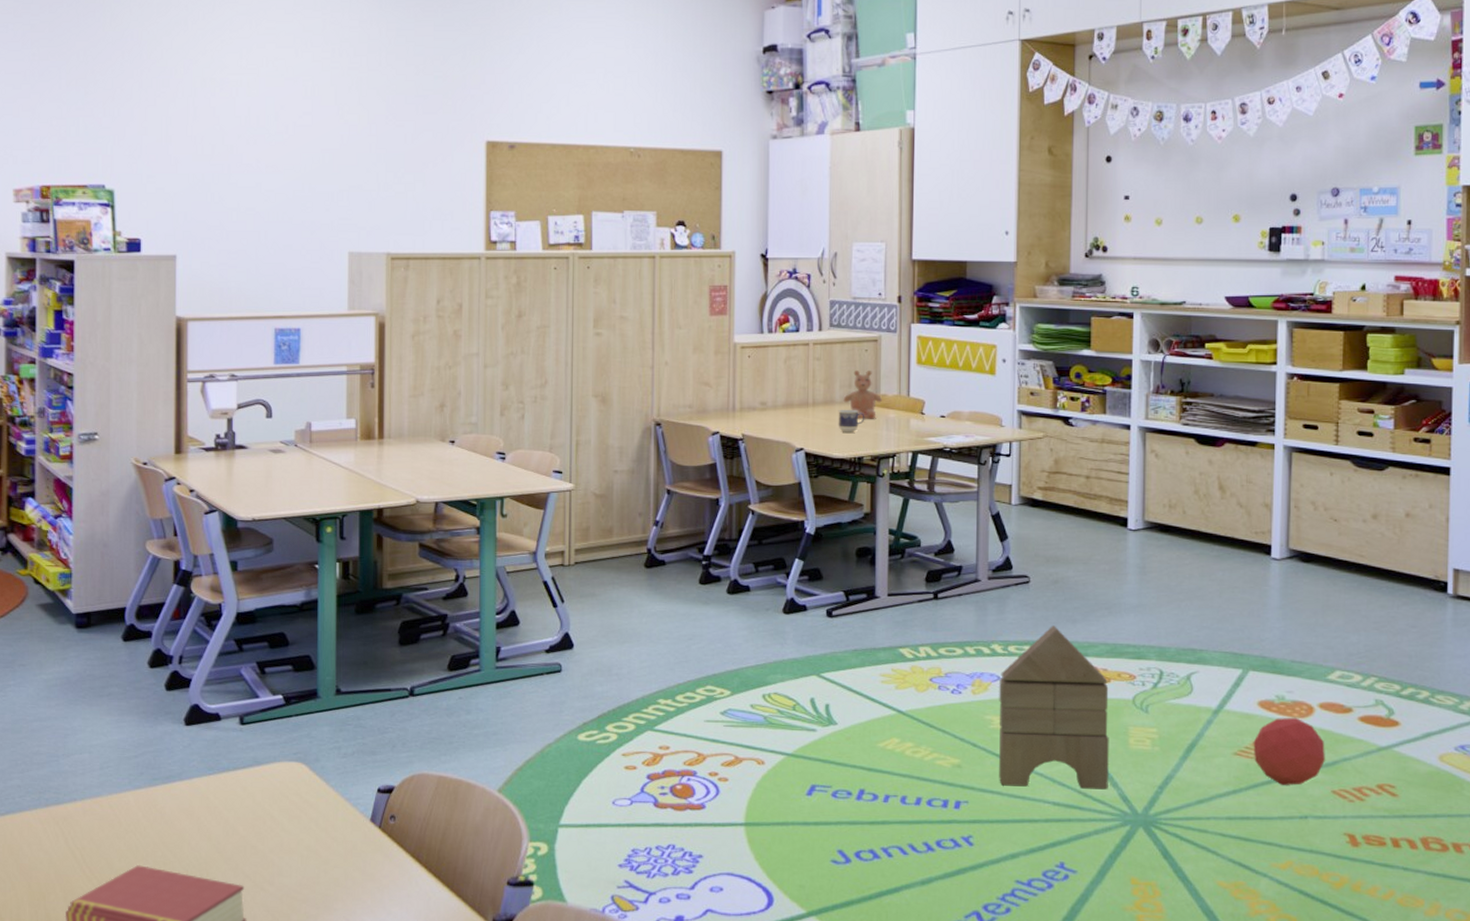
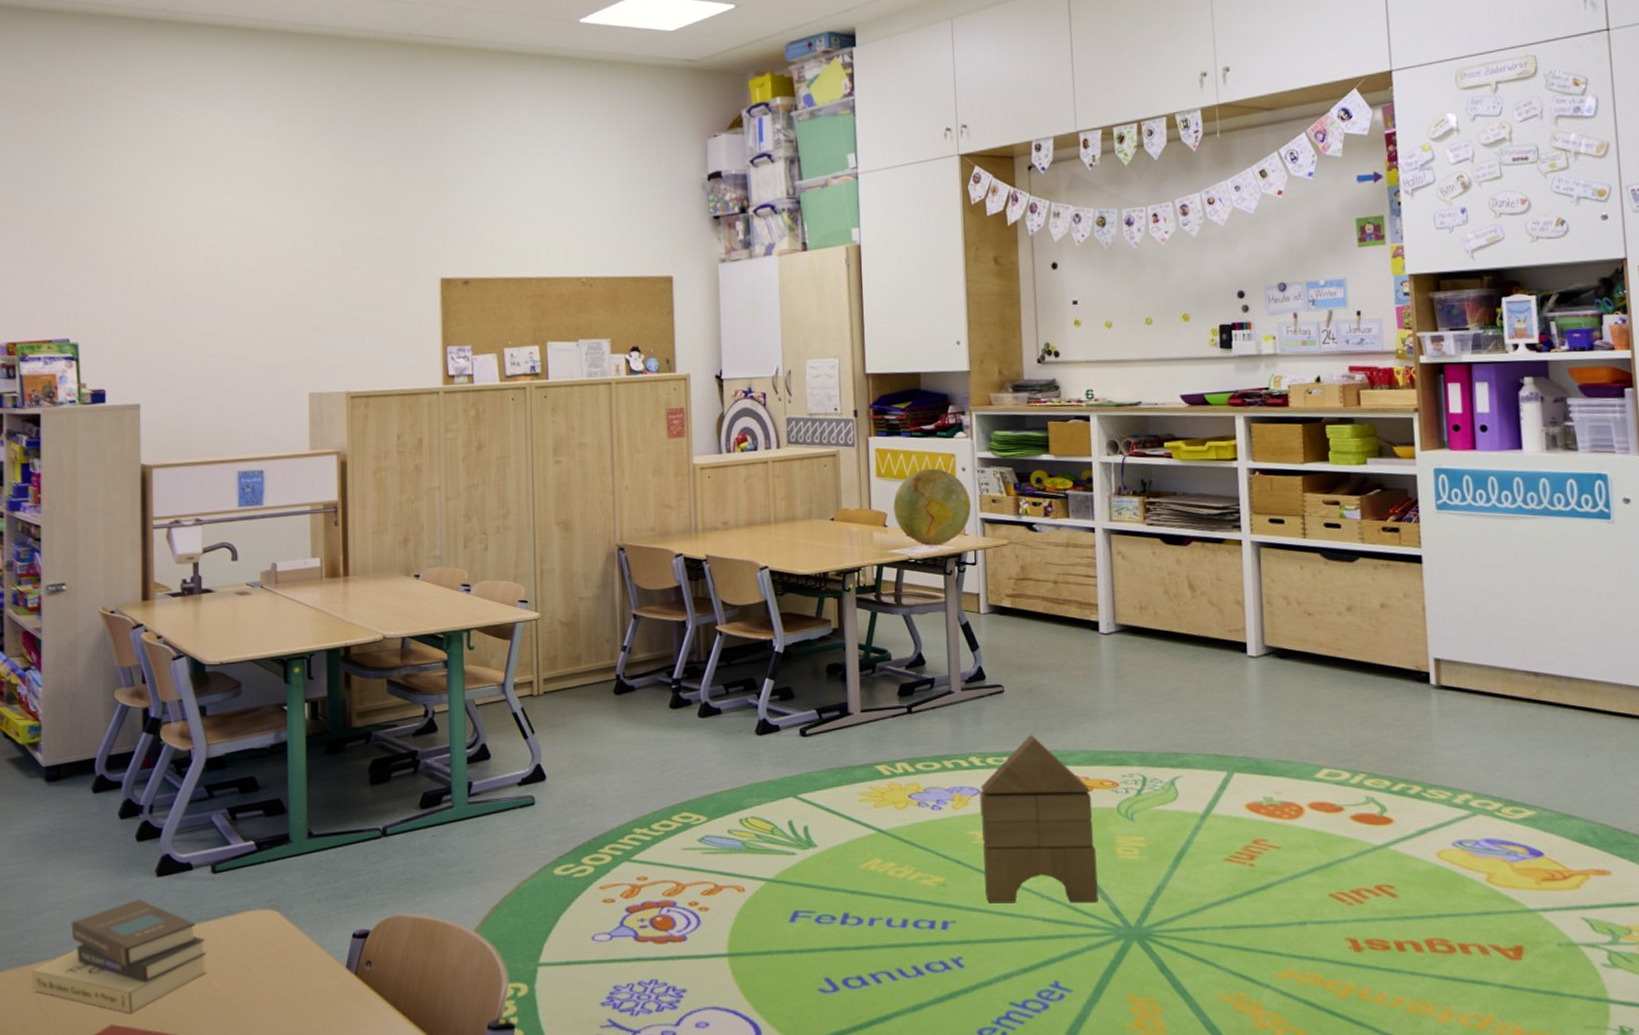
books: none [58,746,235,855] -> present [30,899,209,1013]
cup: present [838,409,865,433] -> none [800,525,828,549]
stuffed animal: present [843,369,883,419] -> none [805,484,845,534]
globe: none [932,358,1009,435] -> present [893,468,971,546]
ball: present [1253,717,1325,785] -> none [1244,819,1320,890]

